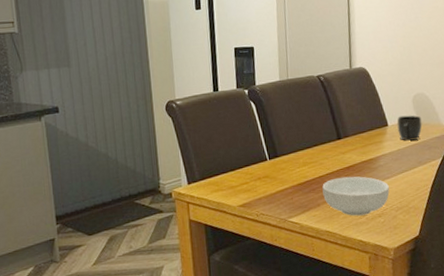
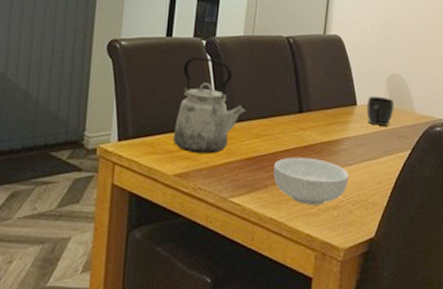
kettle: none [232,104,293,186] -> present [172,57,248,154]

